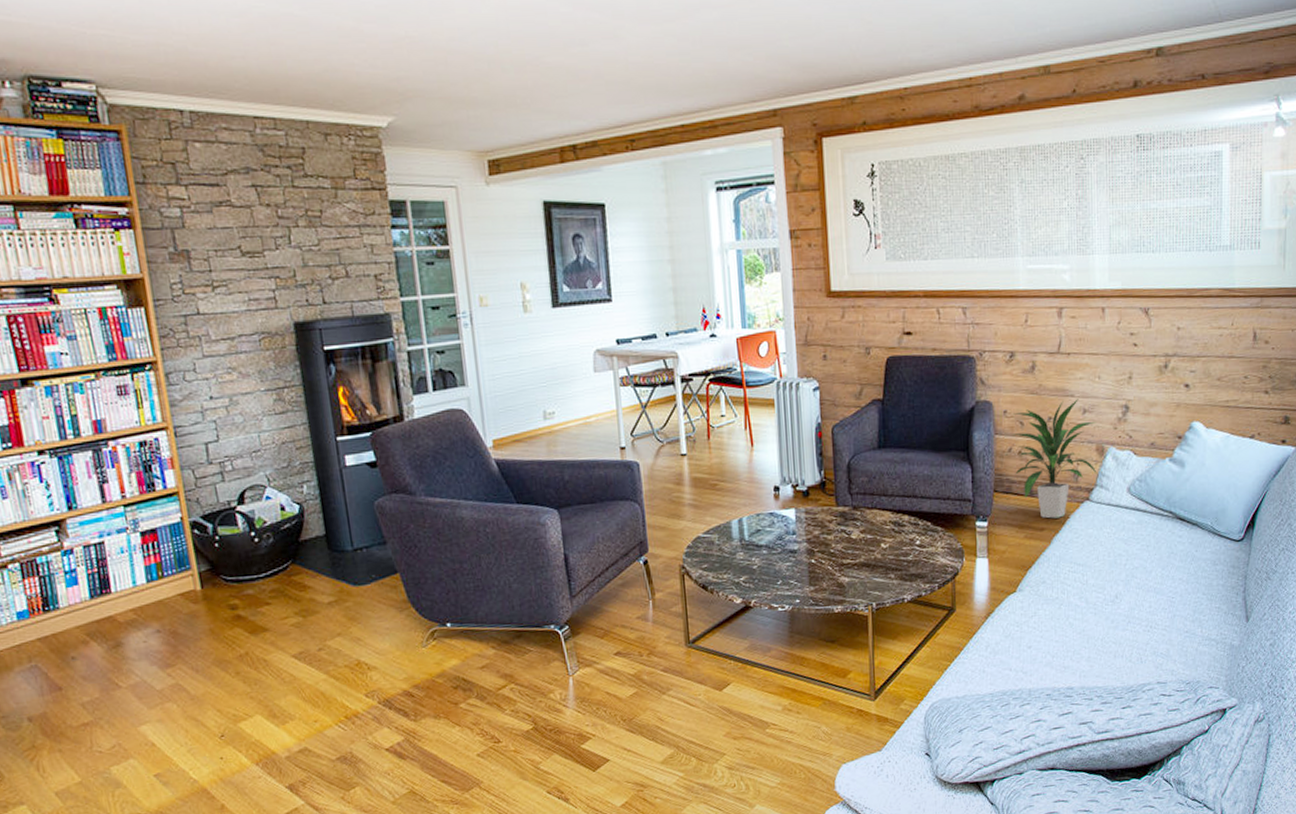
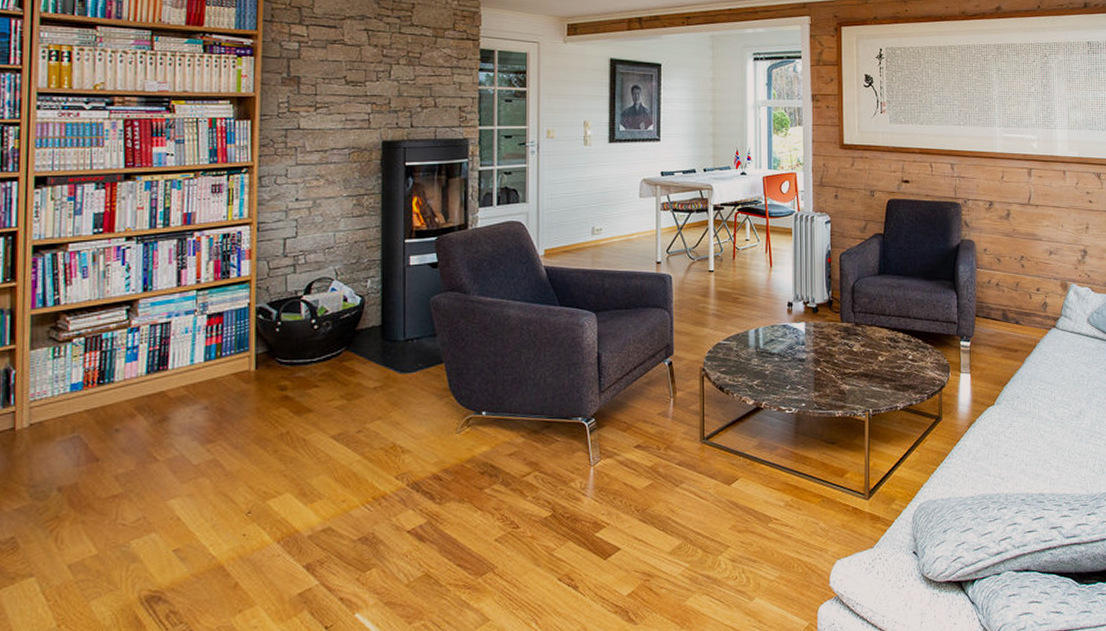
indoor plant: present [1012,399,1099,519] -> none [991,242,1063,342]

